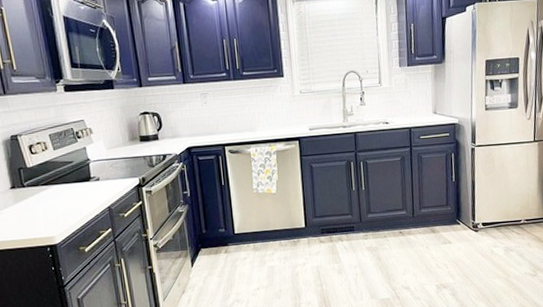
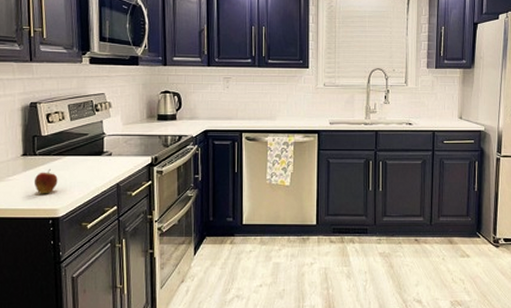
fruit: none [26,199,50,224] -> present [34,169,58,194]

